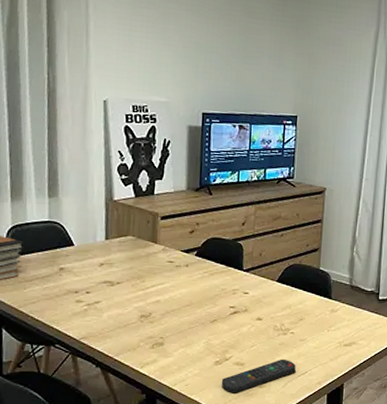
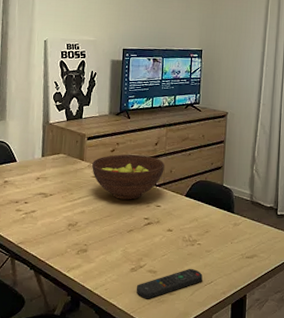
fruit bowl: none [167,235,253,287] -> present [92,154,165,200]

